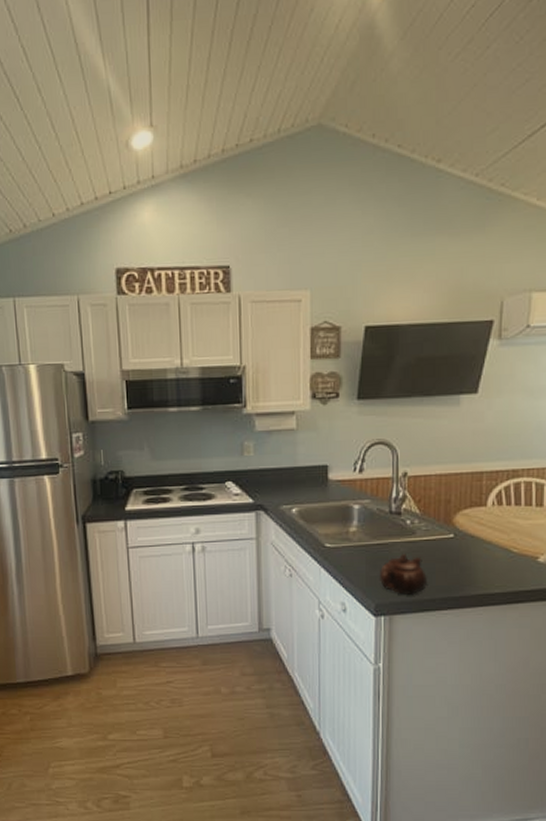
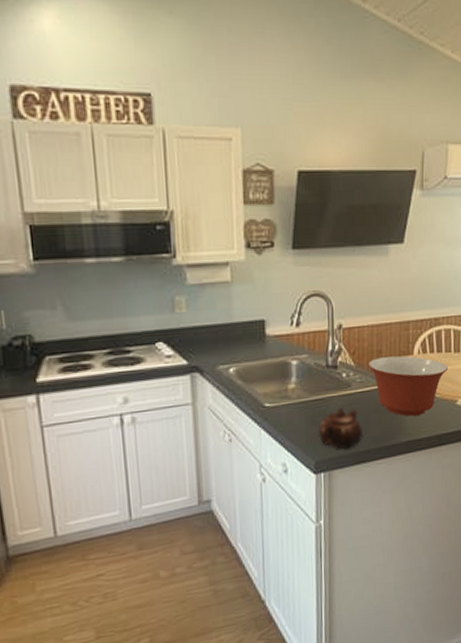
mixing bowl: none [436,506,529,569] -> present [369,356,449,417]

